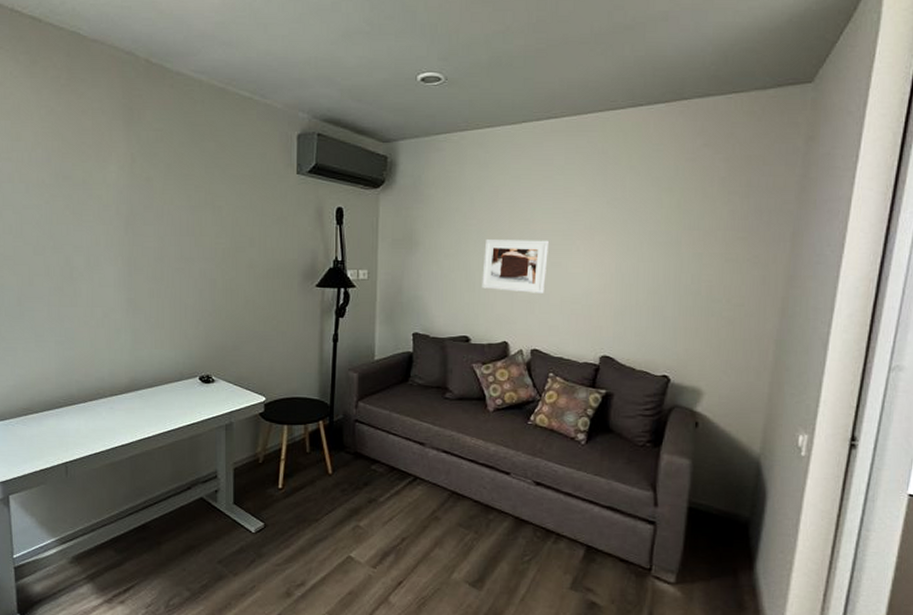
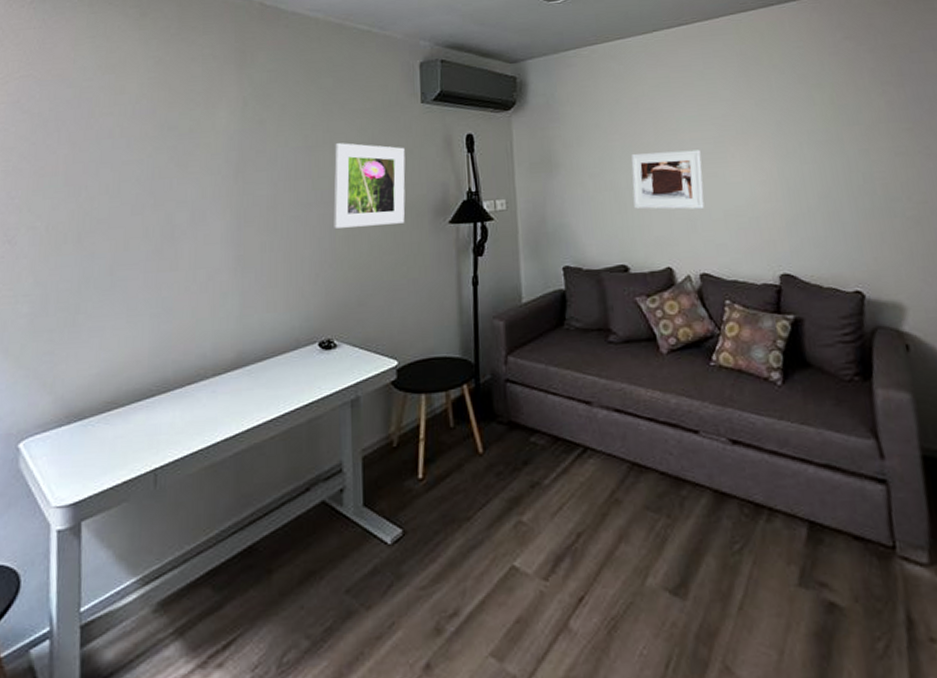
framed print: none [214,206,280,283] -> present [333,143,406,228]

